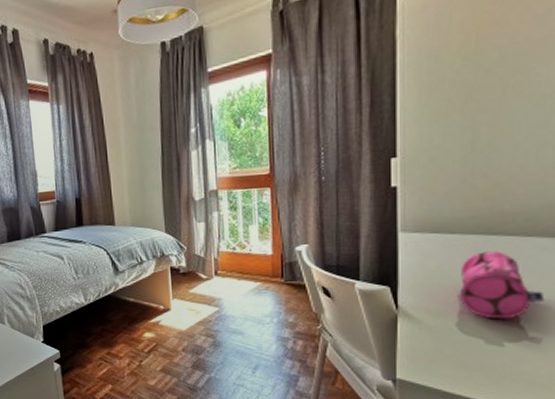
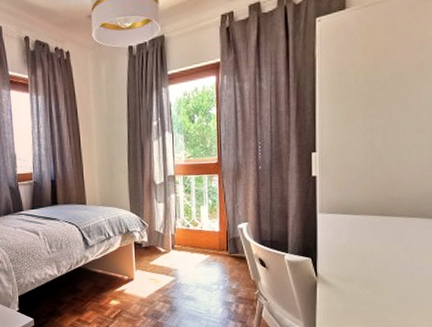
pencil case: present [459,251,545,320] -> none [362,229,423,284]

